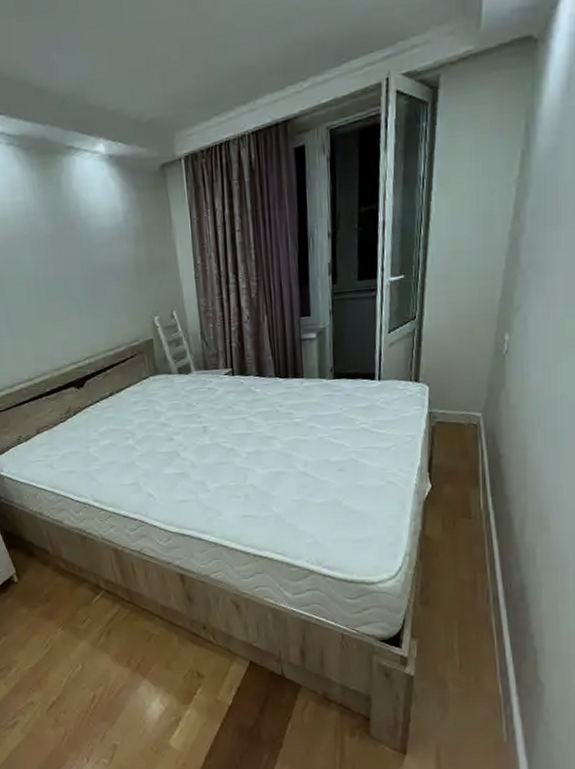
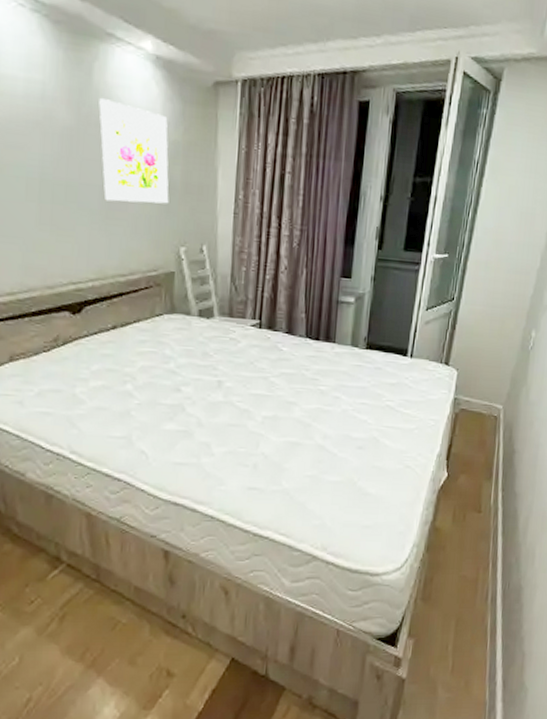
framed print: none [70,203,139,290] -> present [99,98,169,204]

